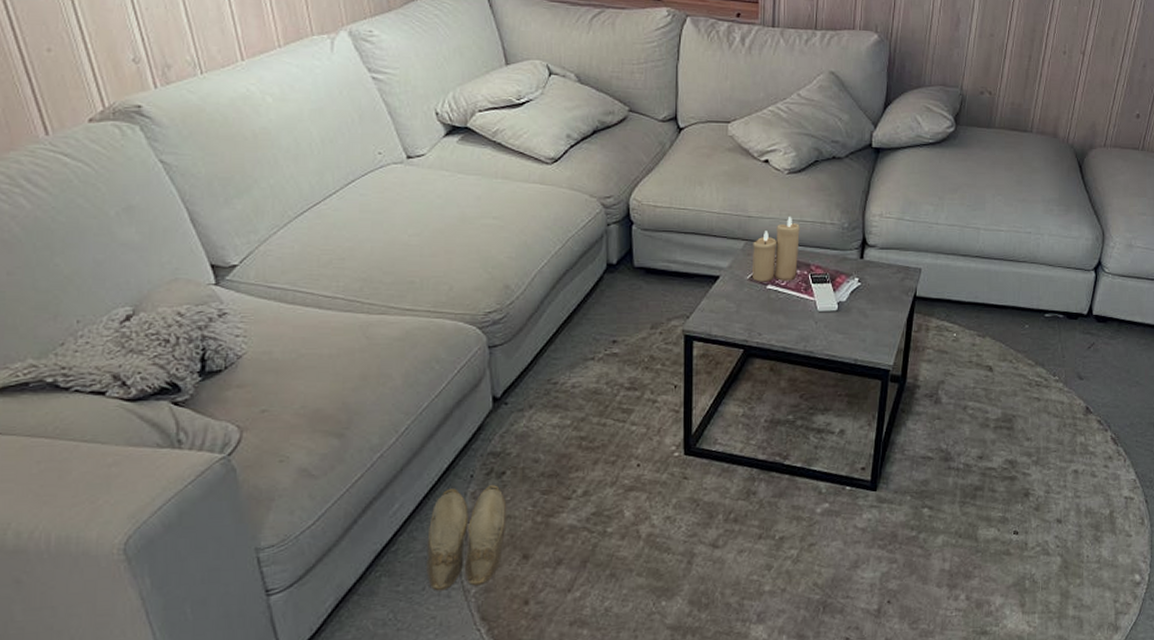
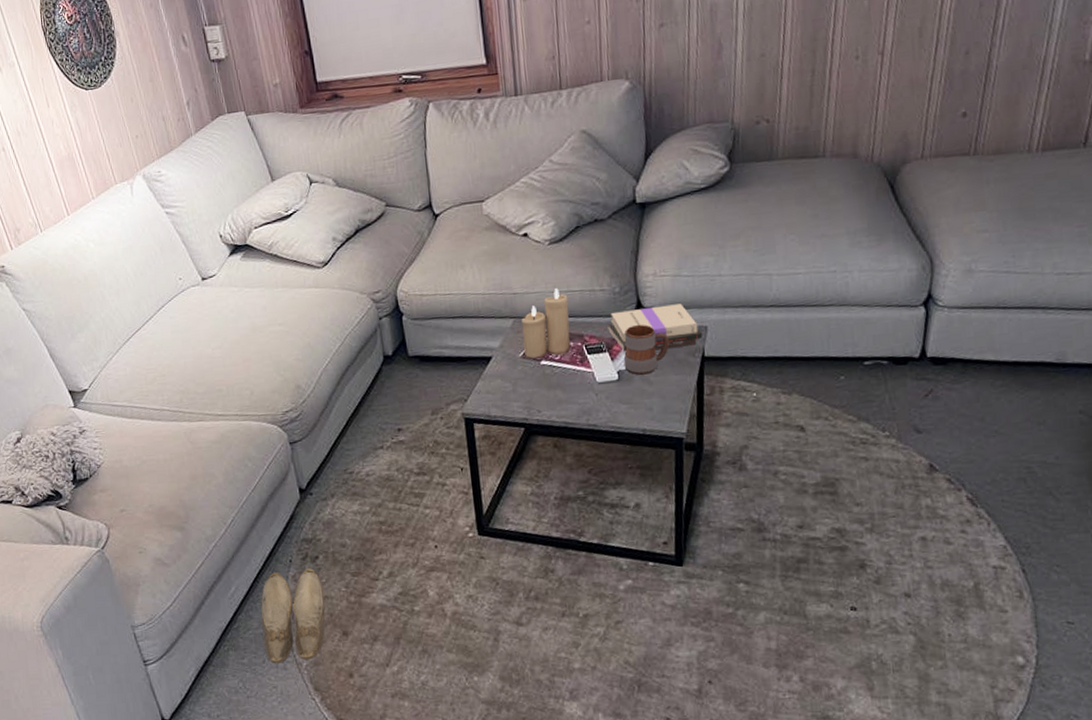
books: none [833,245,917,286] -> present [608,303,703,351]
mug: none [844,260,888,308] -> present [623,324,670,375]

